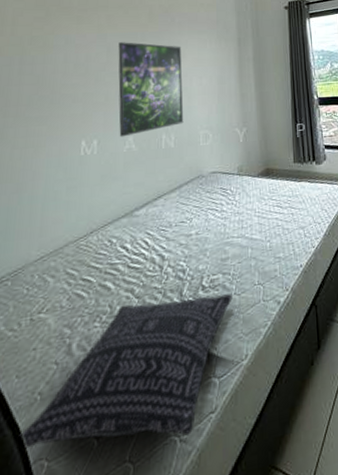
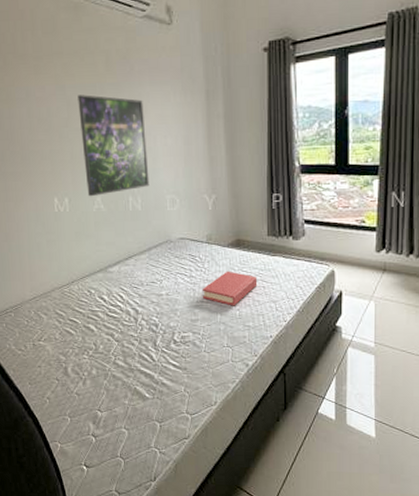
pillow: present [19,294,233,449] -> none [37,345,202,450]
hardback book: none [234,201,287,238] -> present [203,271,258,306]

